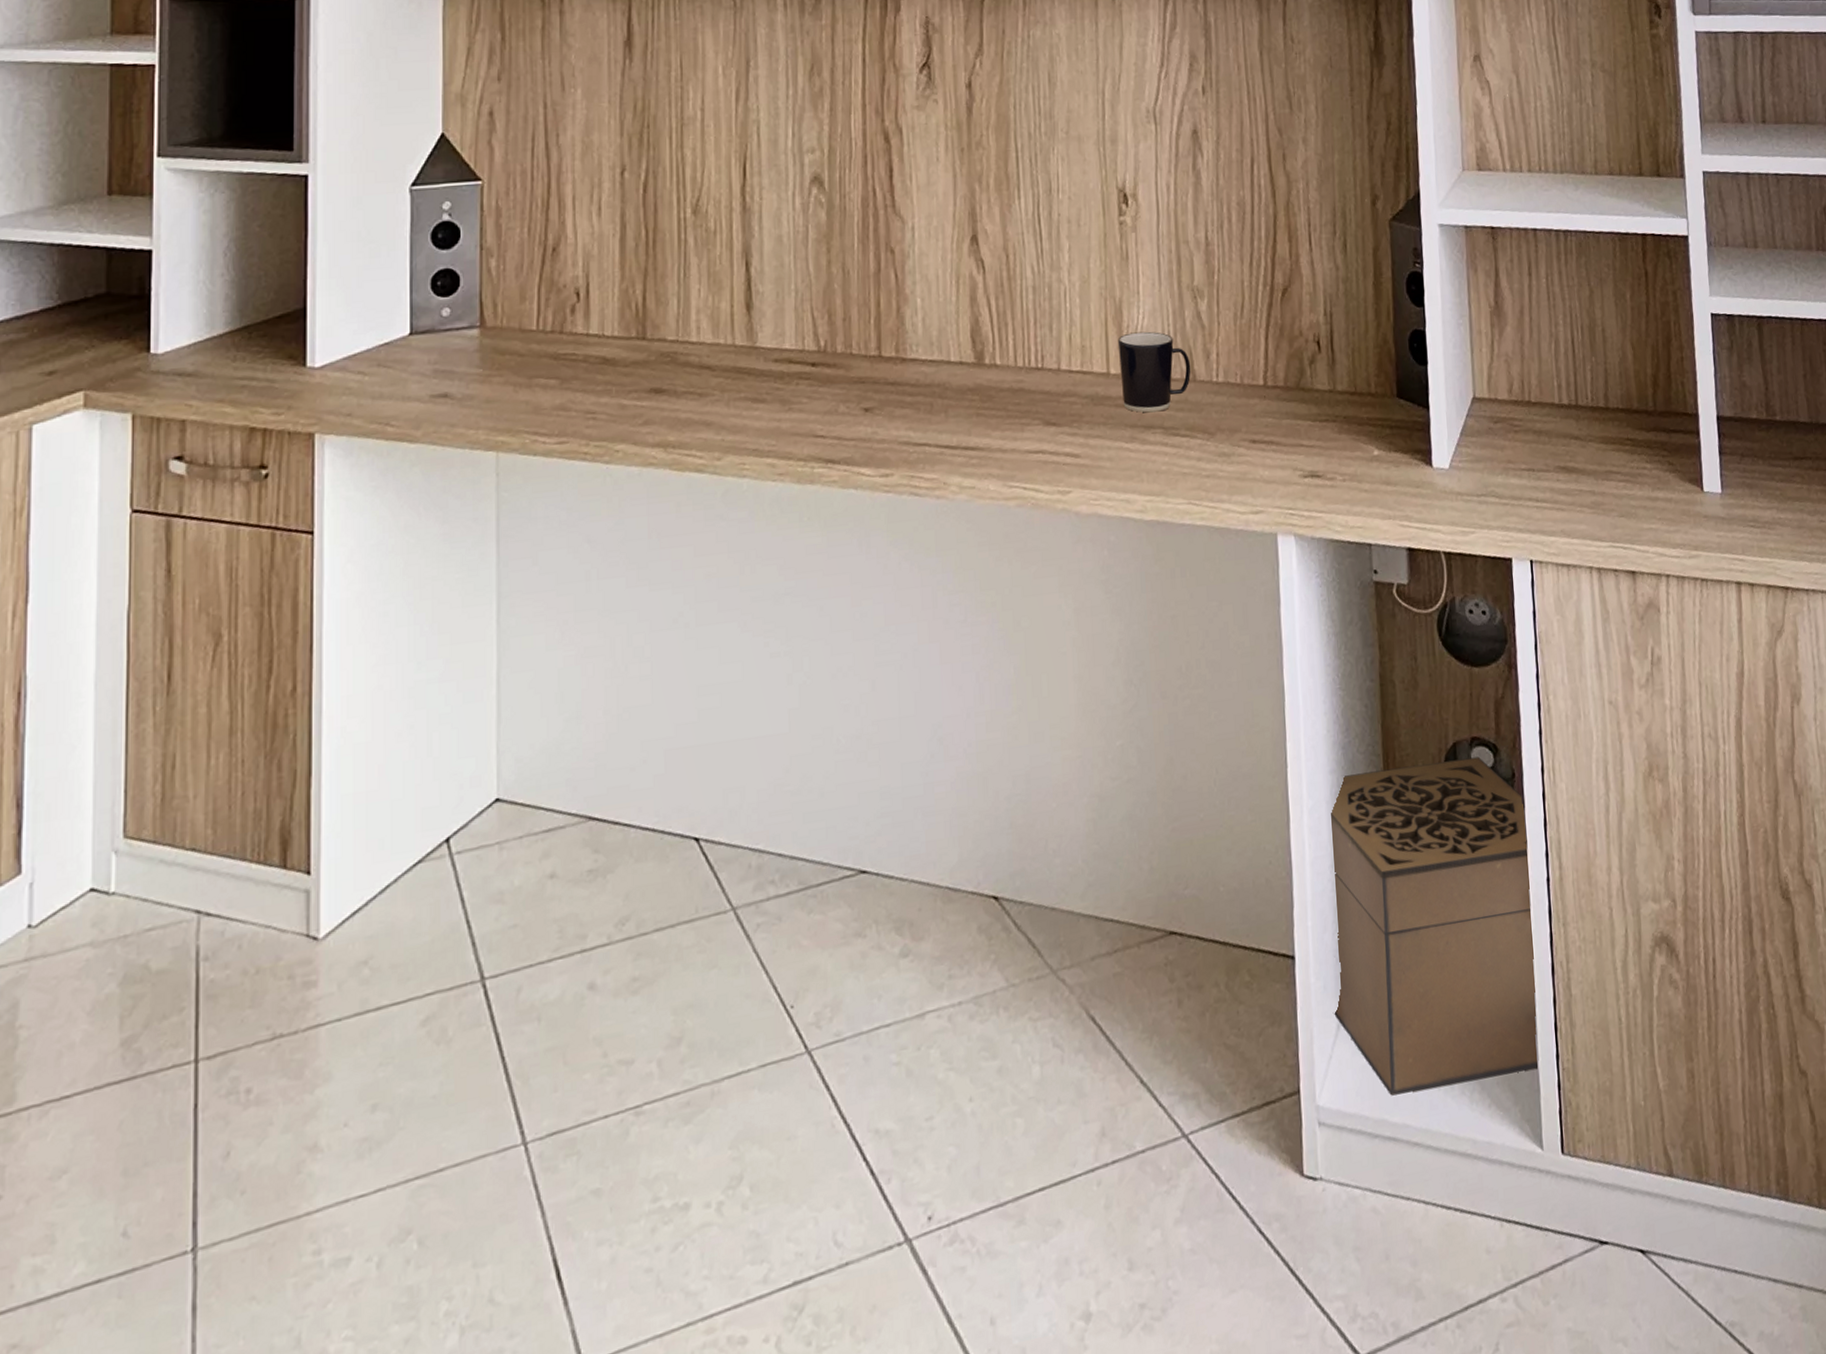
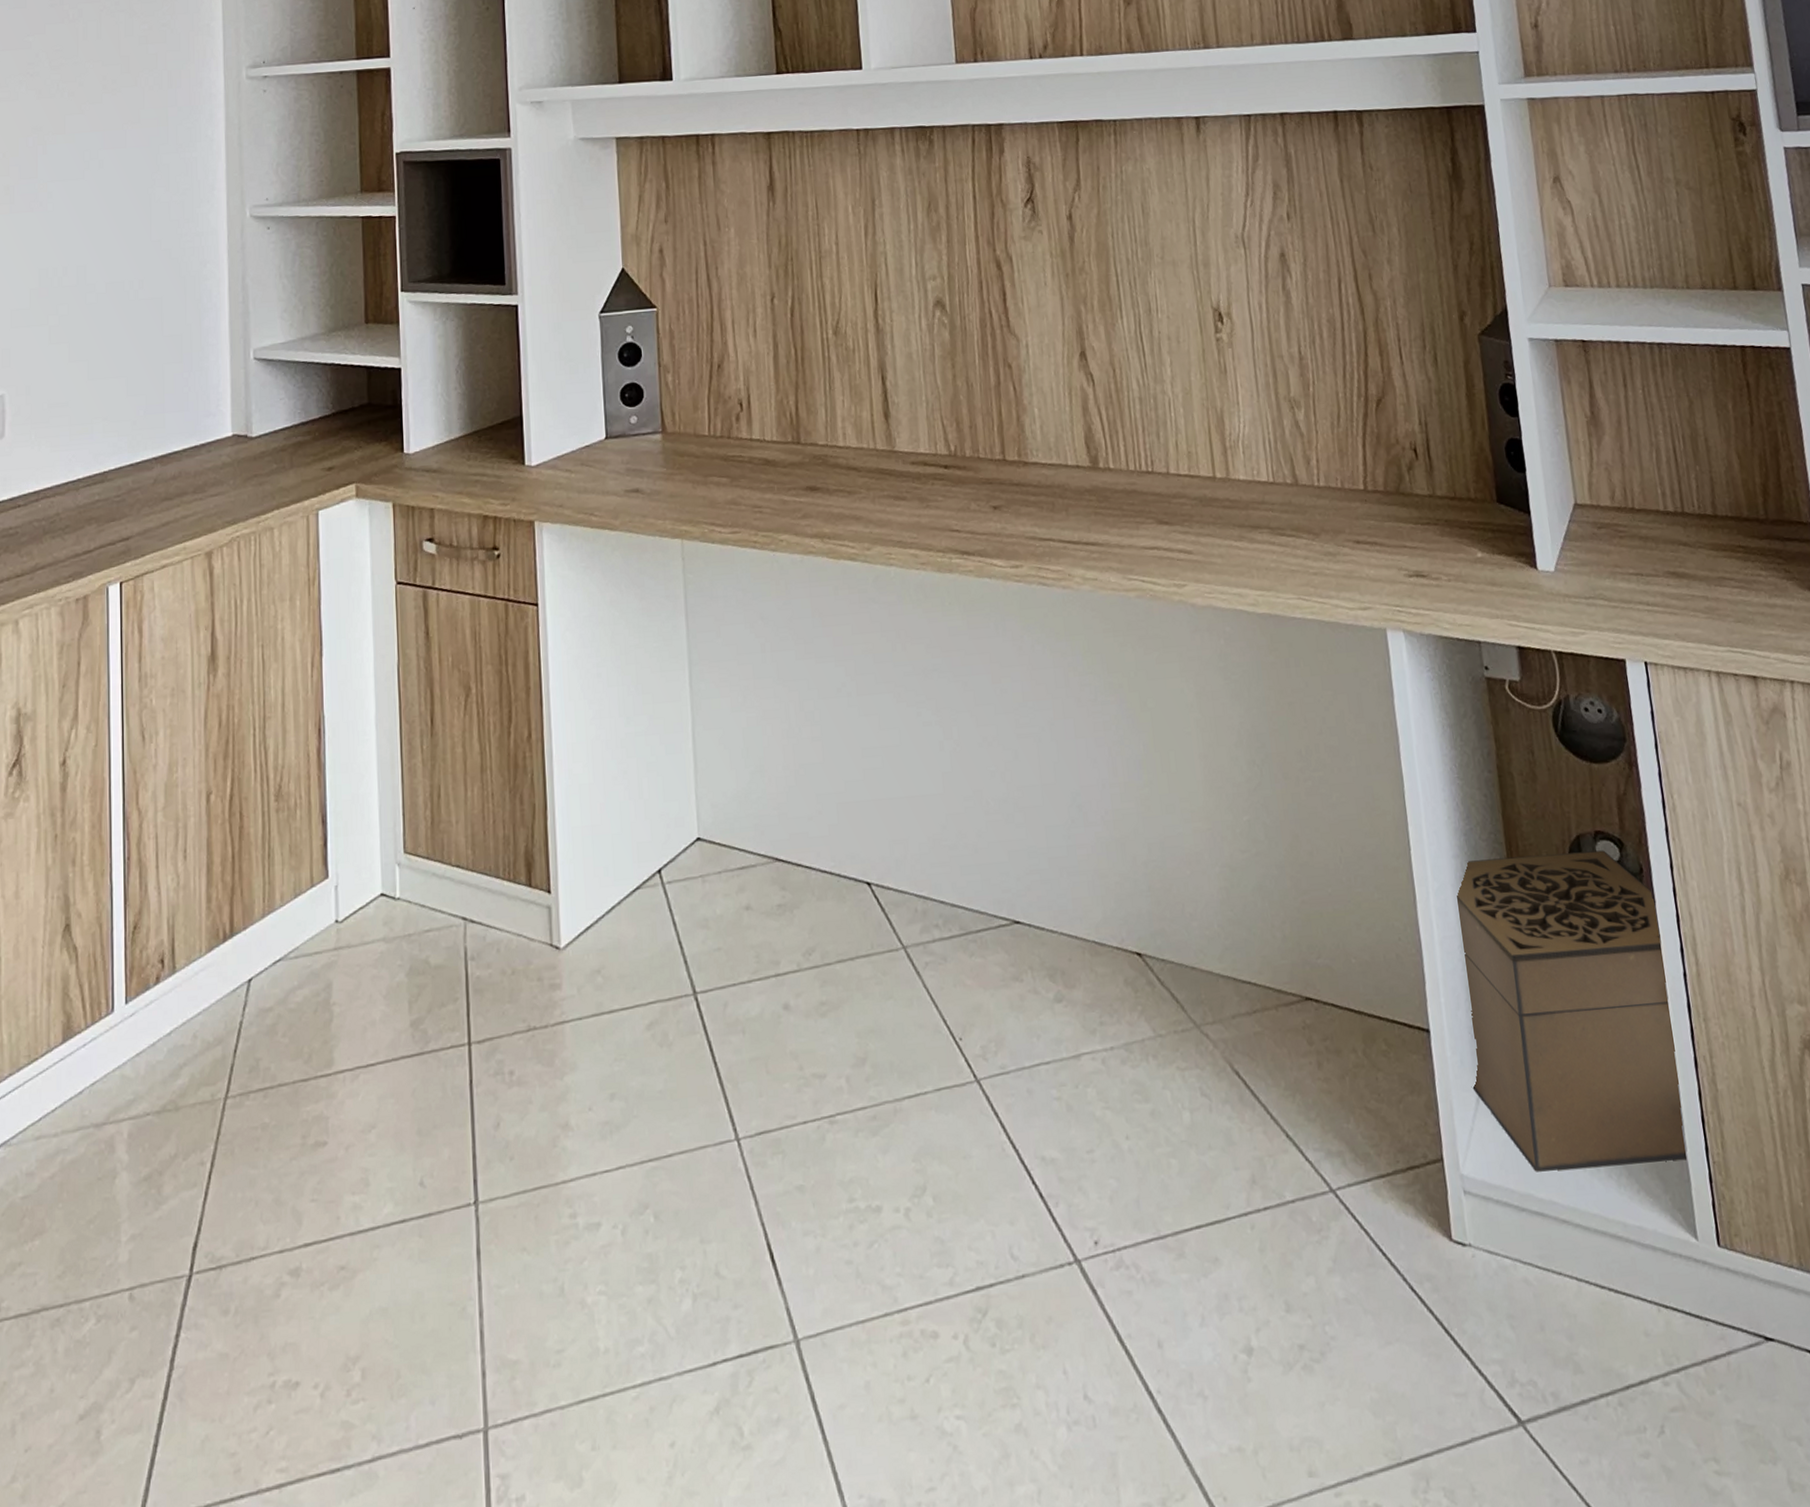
mug: present [1117,331,1191,413] -> none [1221,439,1293,514]

